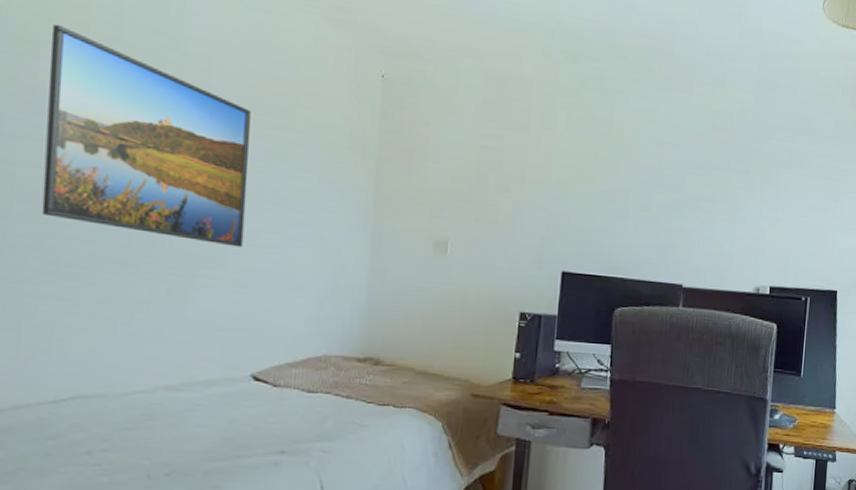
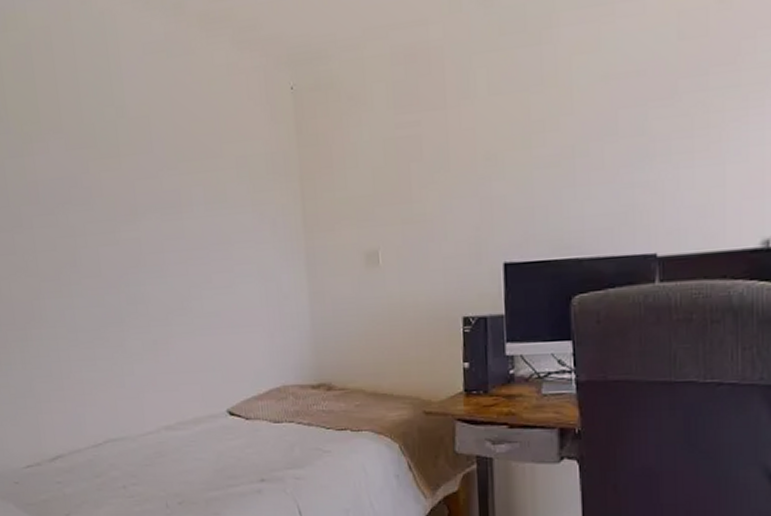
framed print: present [41,24,251,248] -> none [37,120,202,293]

